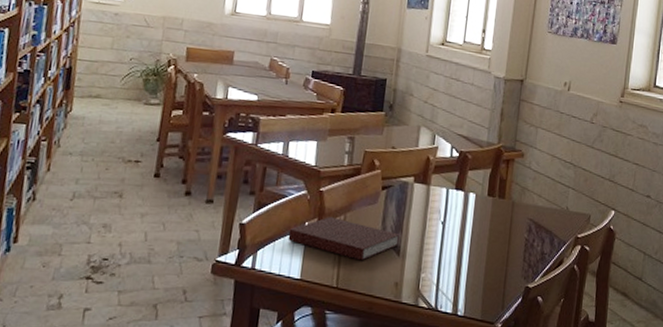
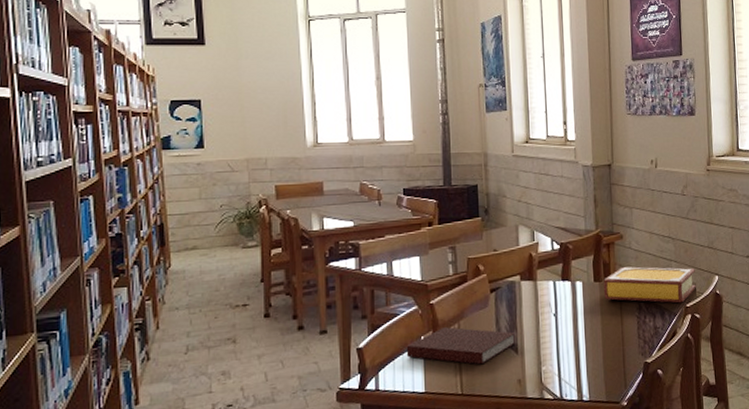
book: none [496,186,592,233] -> present [604,266,696,303]

